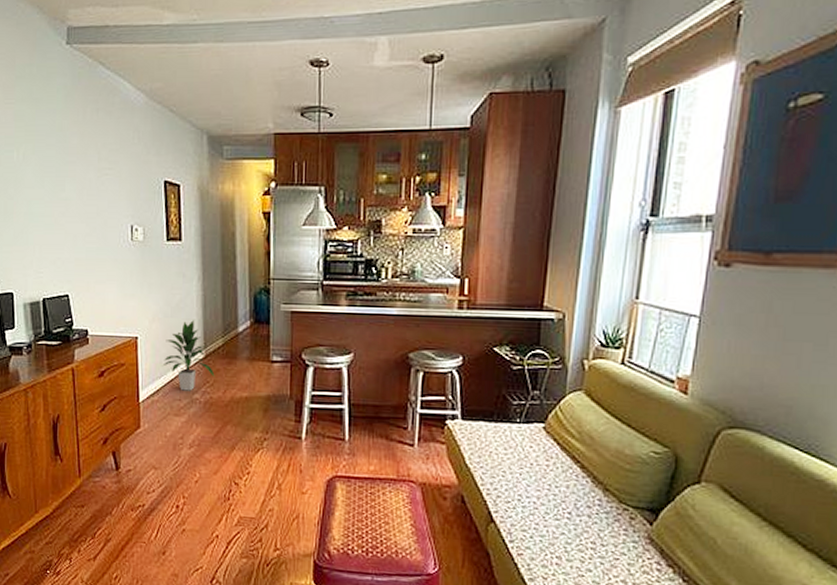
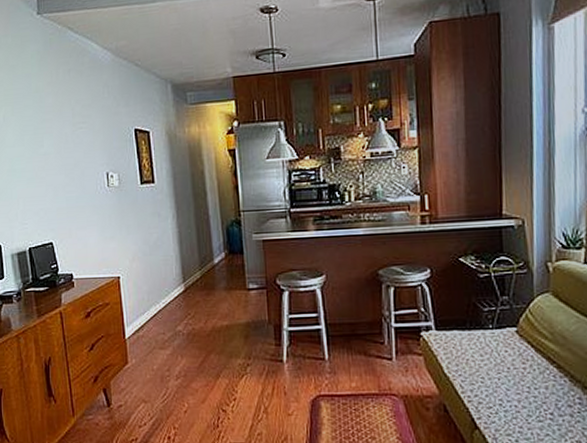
indoor plant: present [162,320,215,391] -> none [145,256,195,325]

